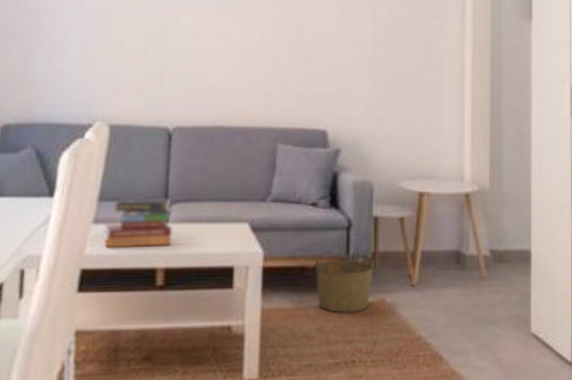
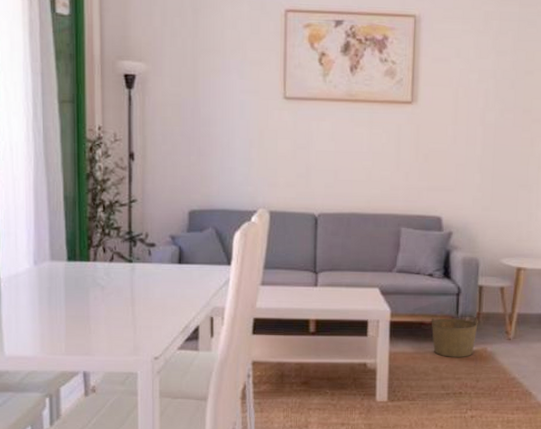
books: present [104,197,173,247] -> none [269,266,321,304]

